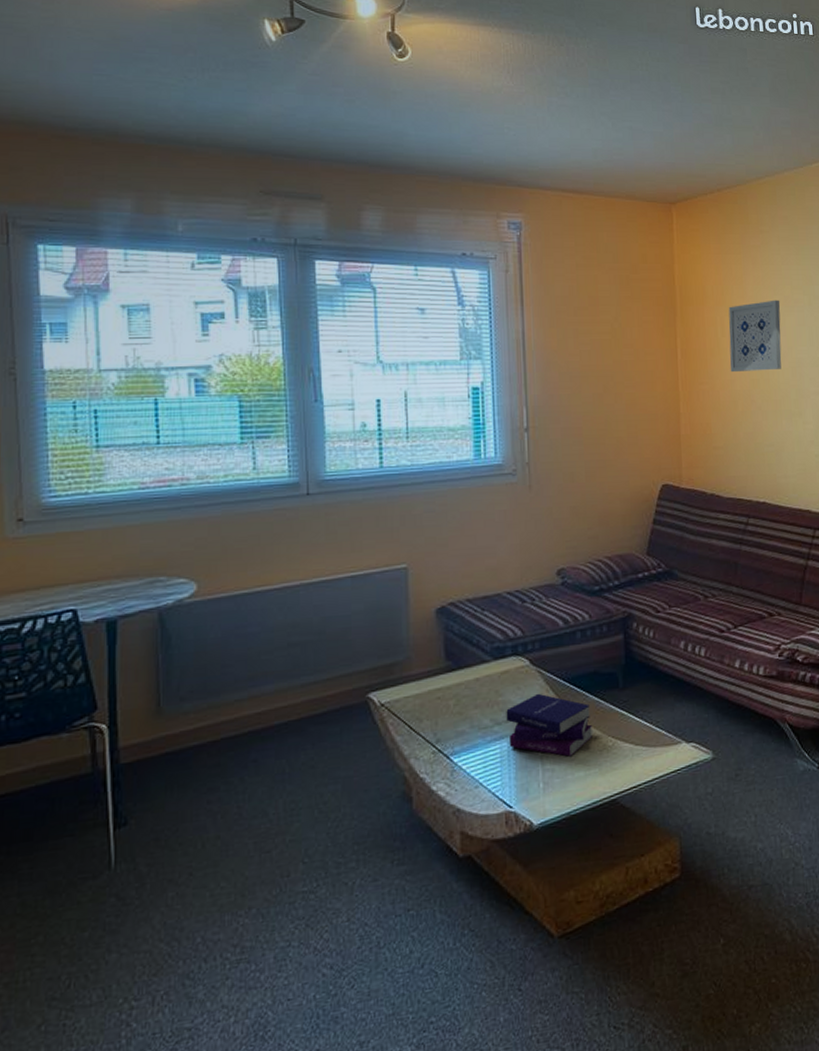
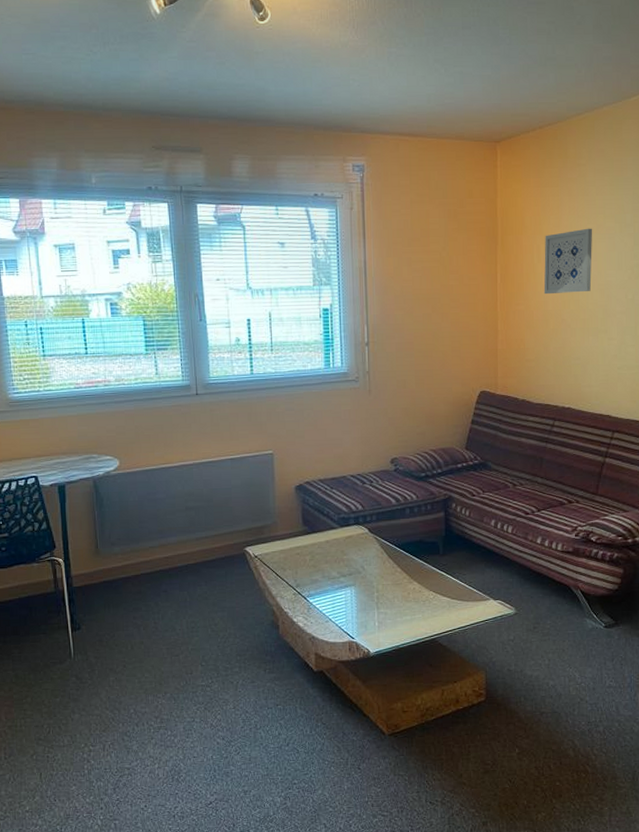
book: present [506,693,592,757] -> none [350,554,417,604]

